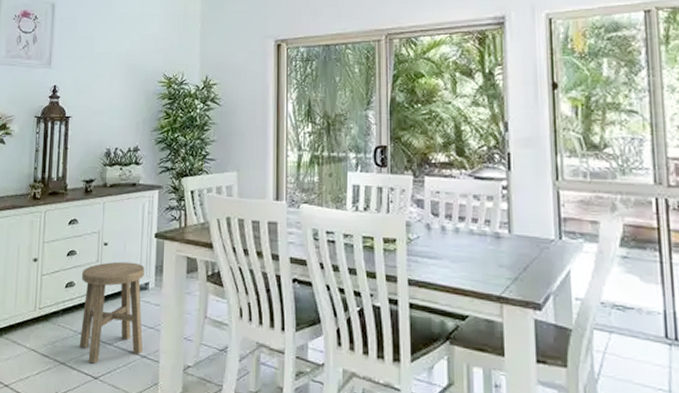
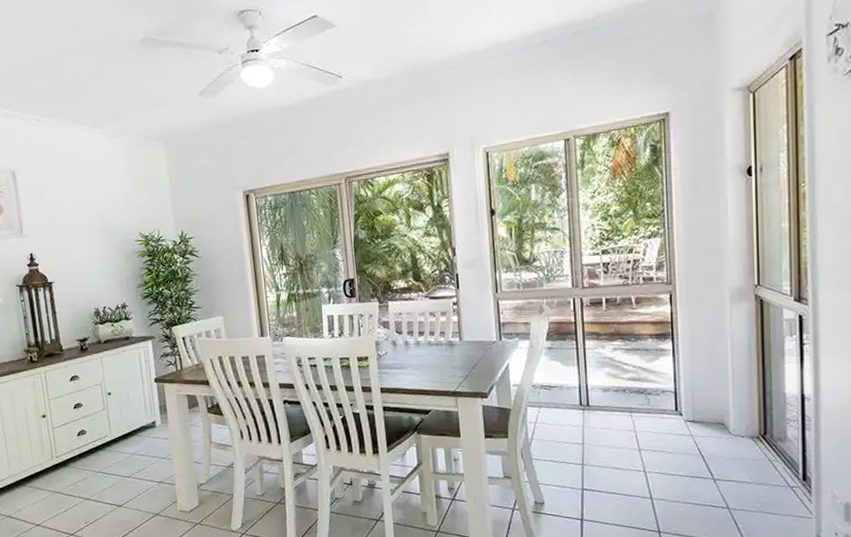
stool: present [79,261,145,364] -> none [91,406,159,495]

